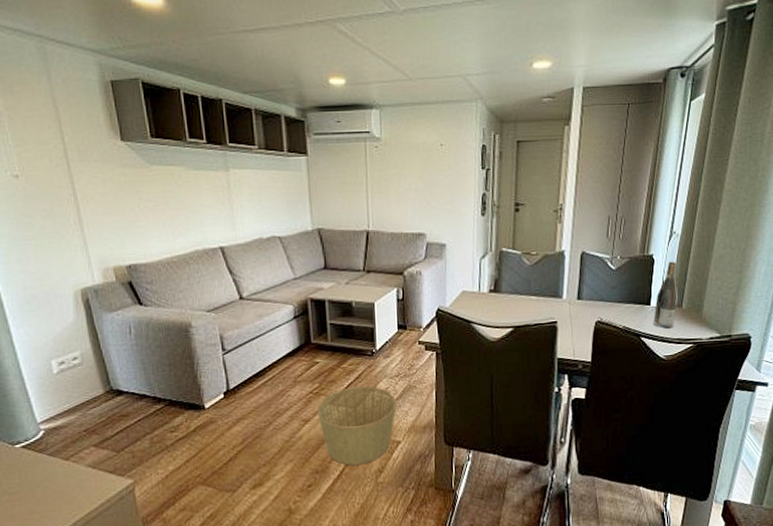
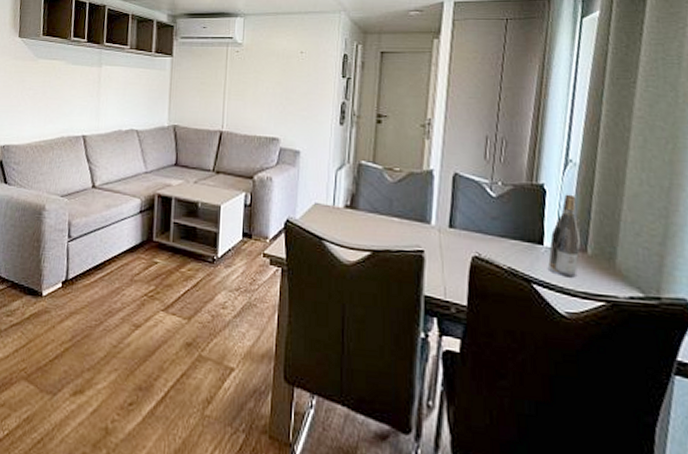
basket: present [317,386,396,466] -> none [149,295,233,390]

